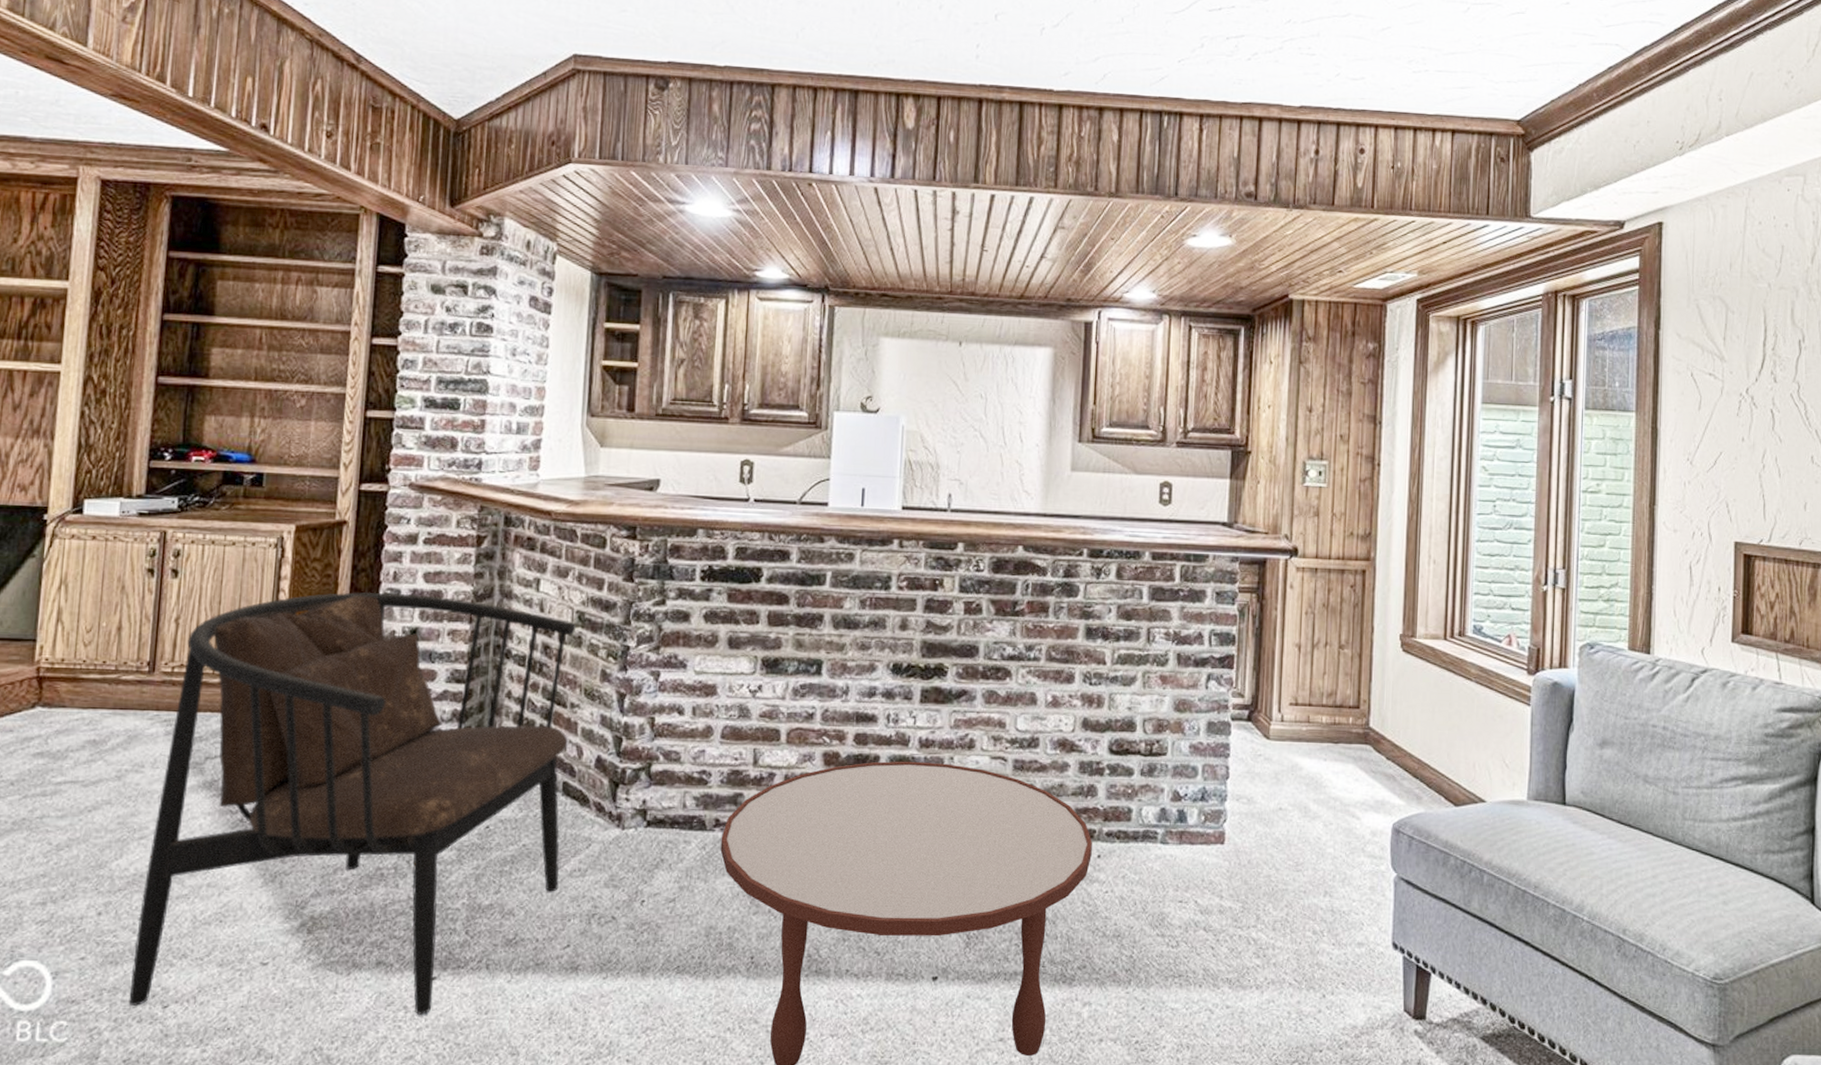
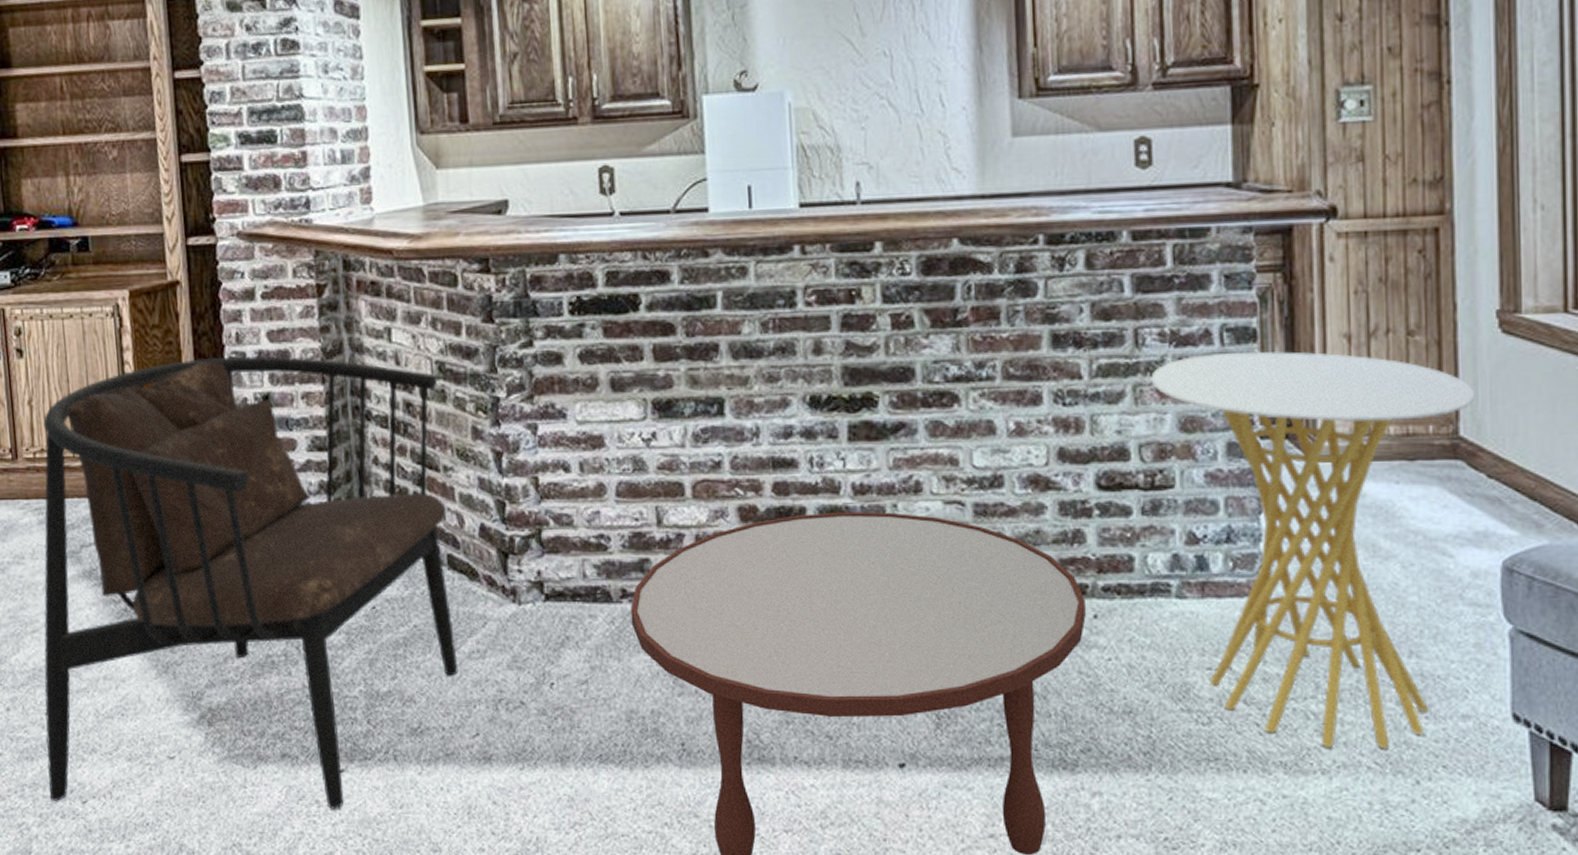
side table: none [1156,652,1382,969] -> present [1150,351,1476,749]

